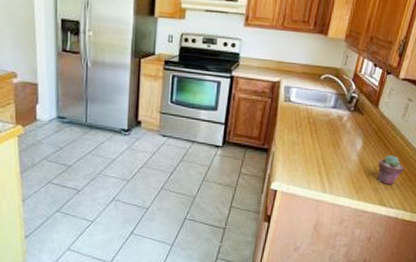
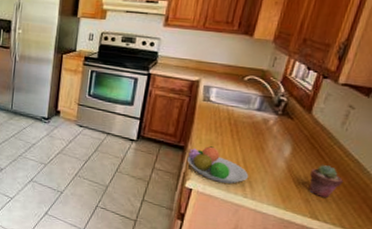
fruit bowl: none [271,145,327,181] -> present [187,145,249,184]

